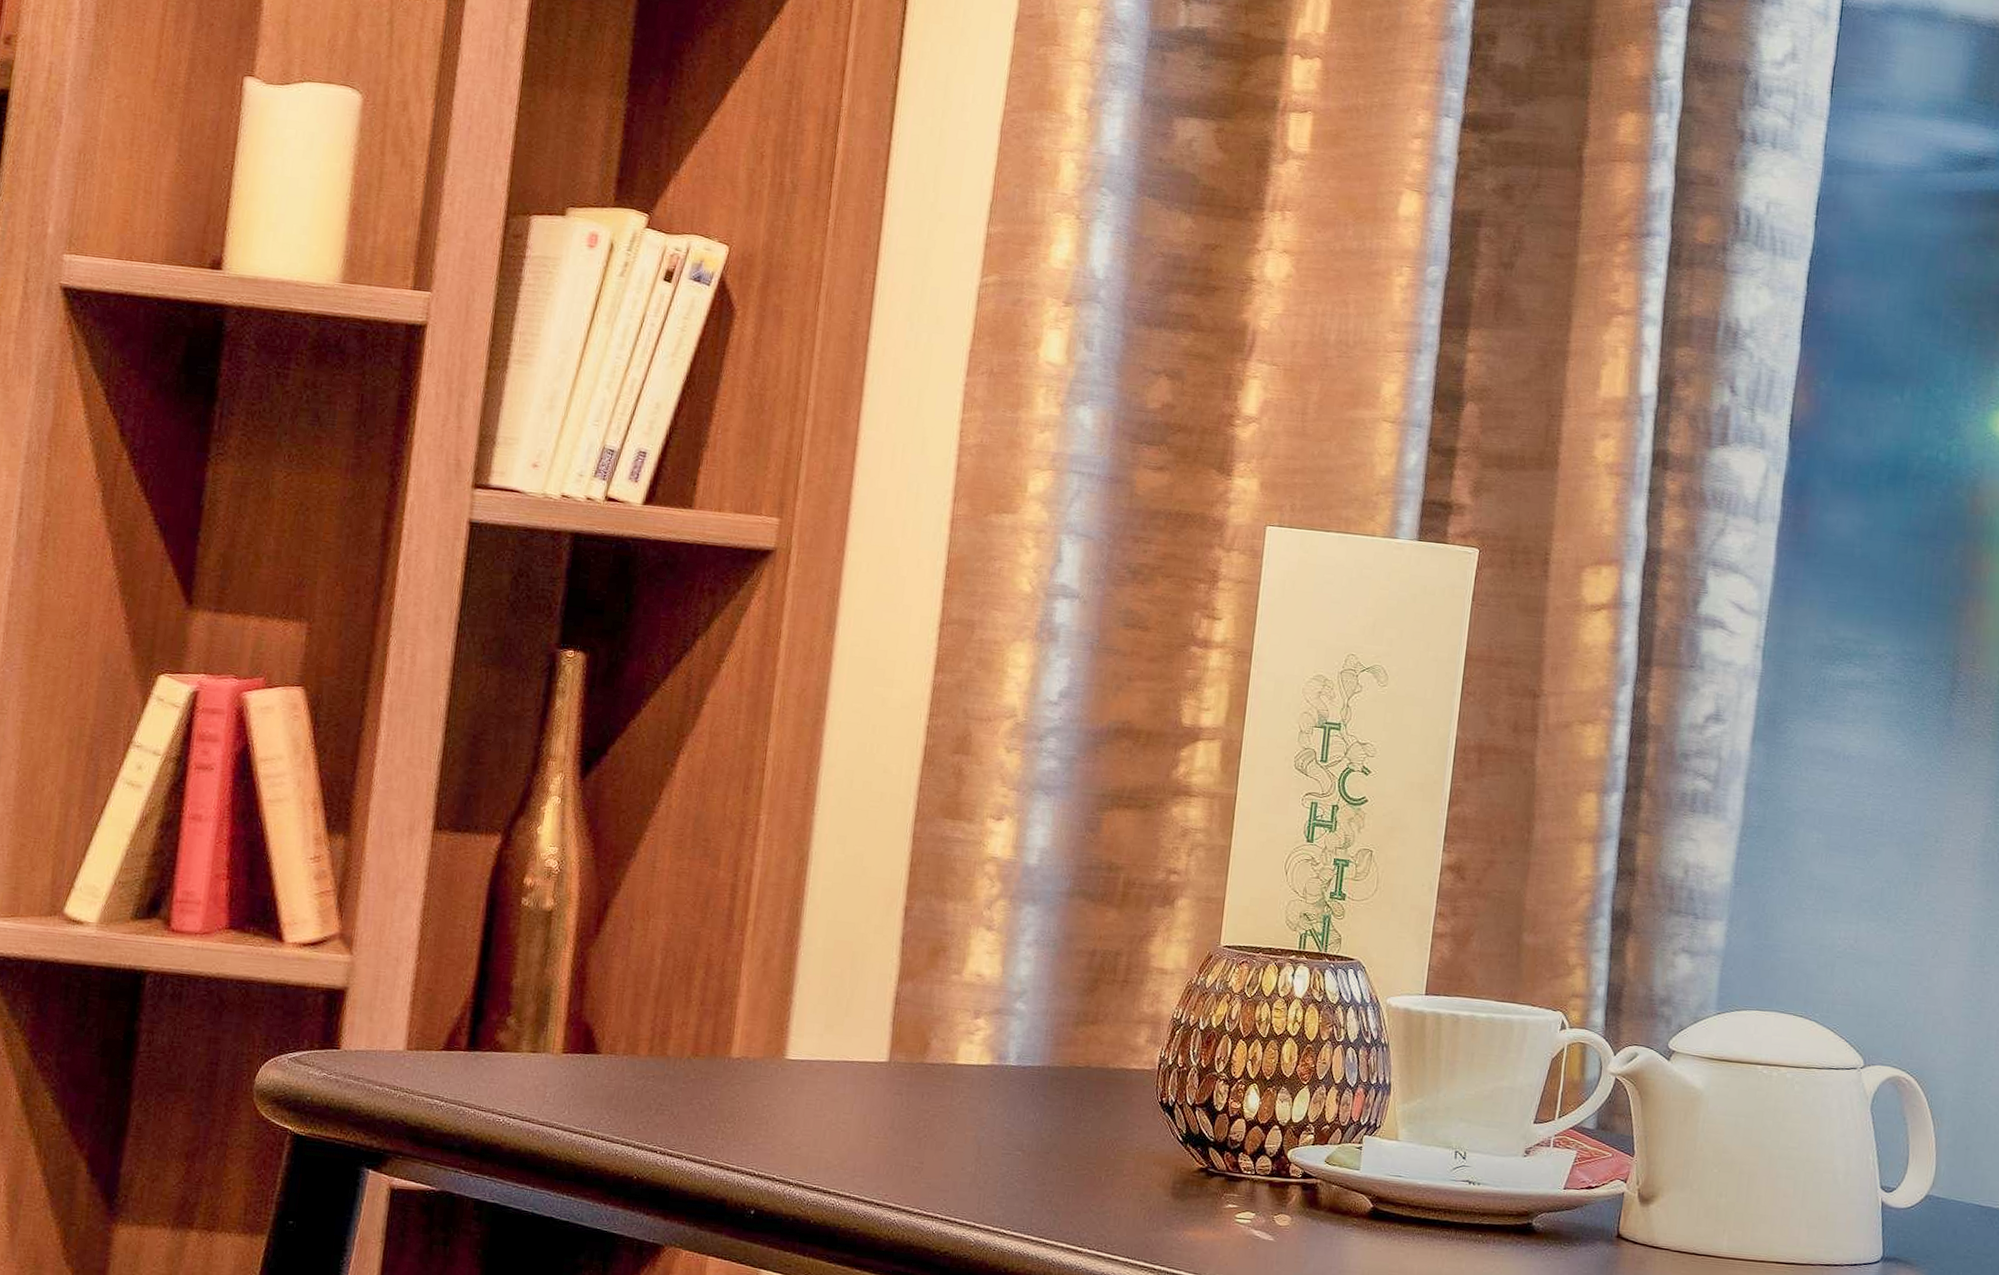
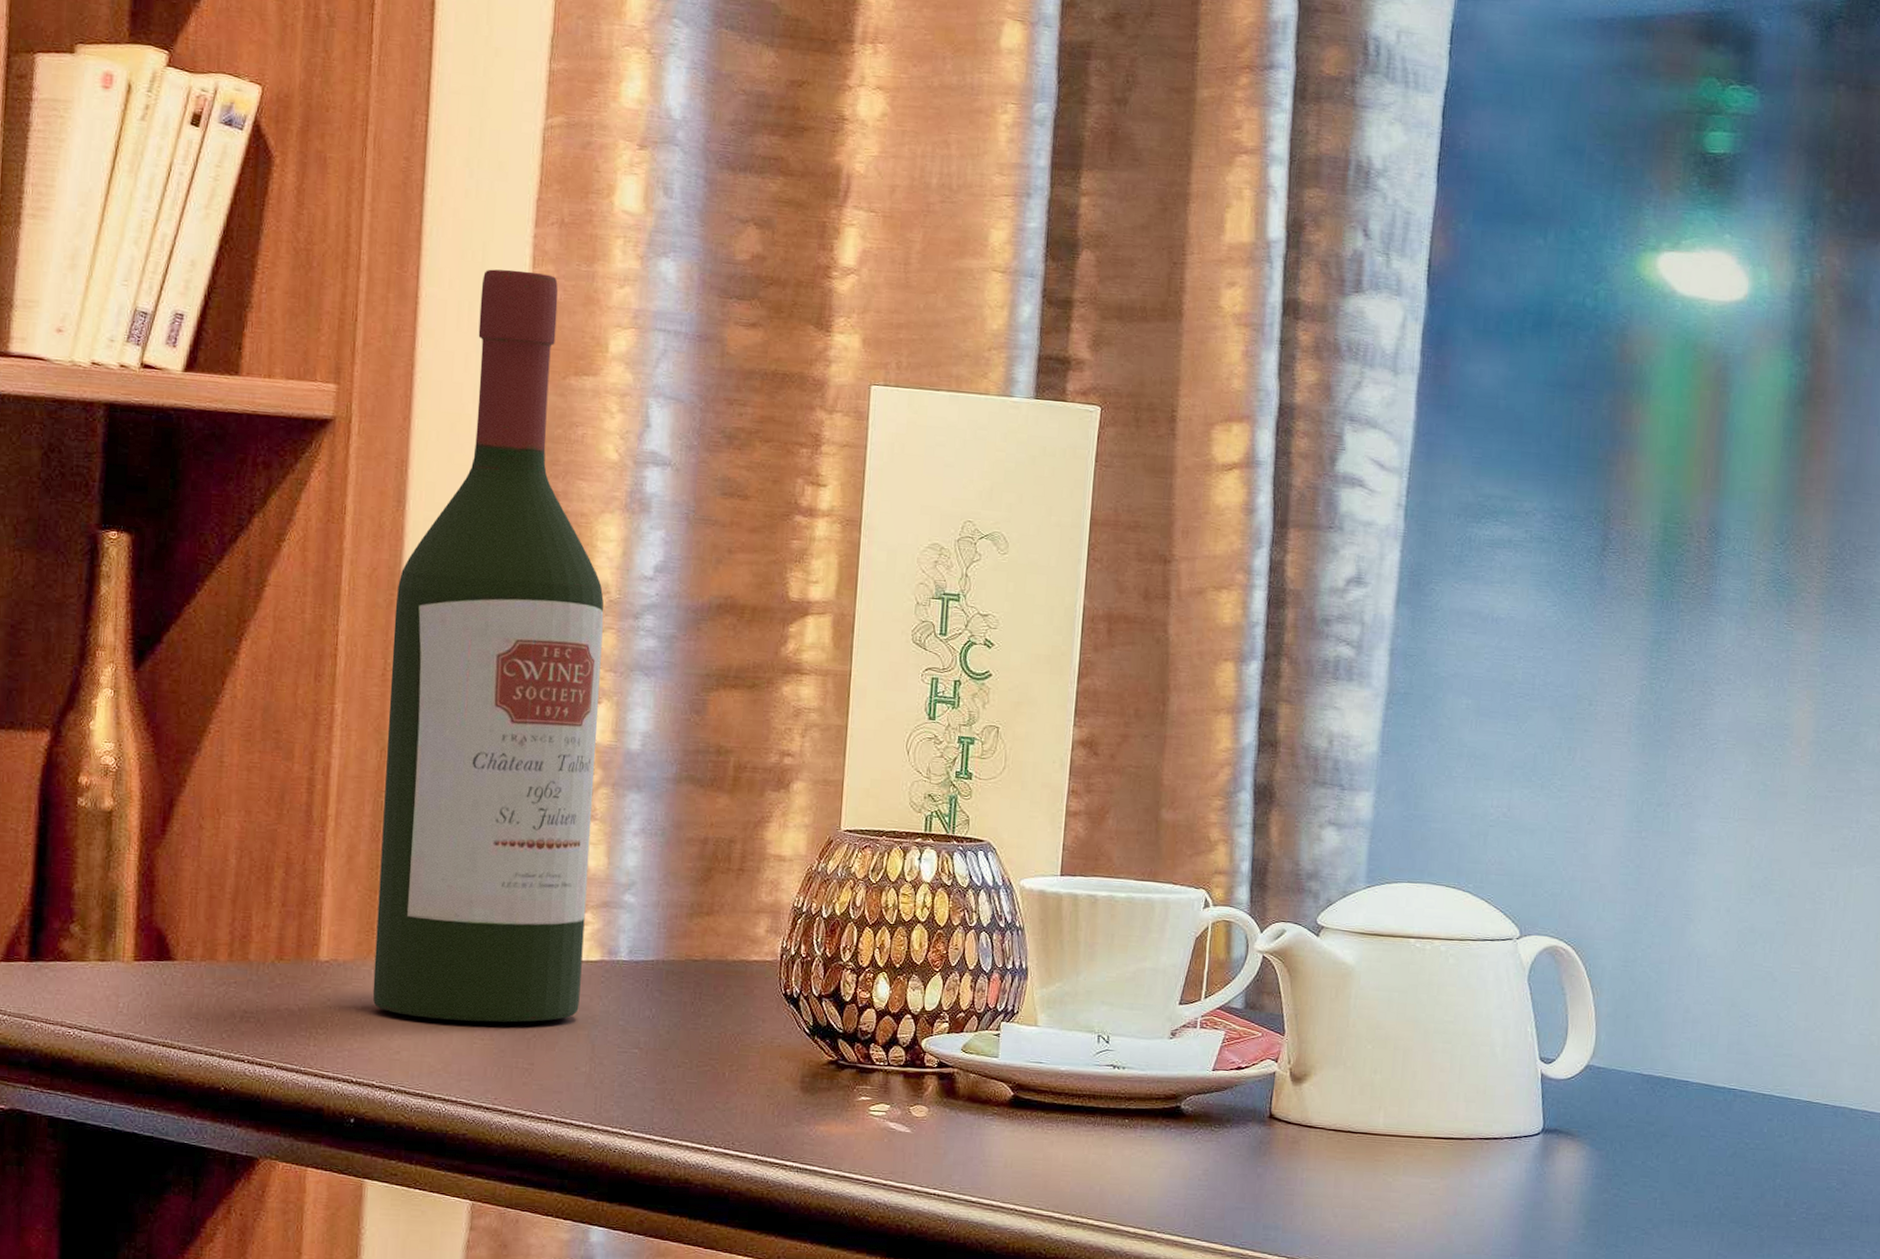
wine bottle: none [778,414,1011,1122] -> present [372,269,604,1023]

